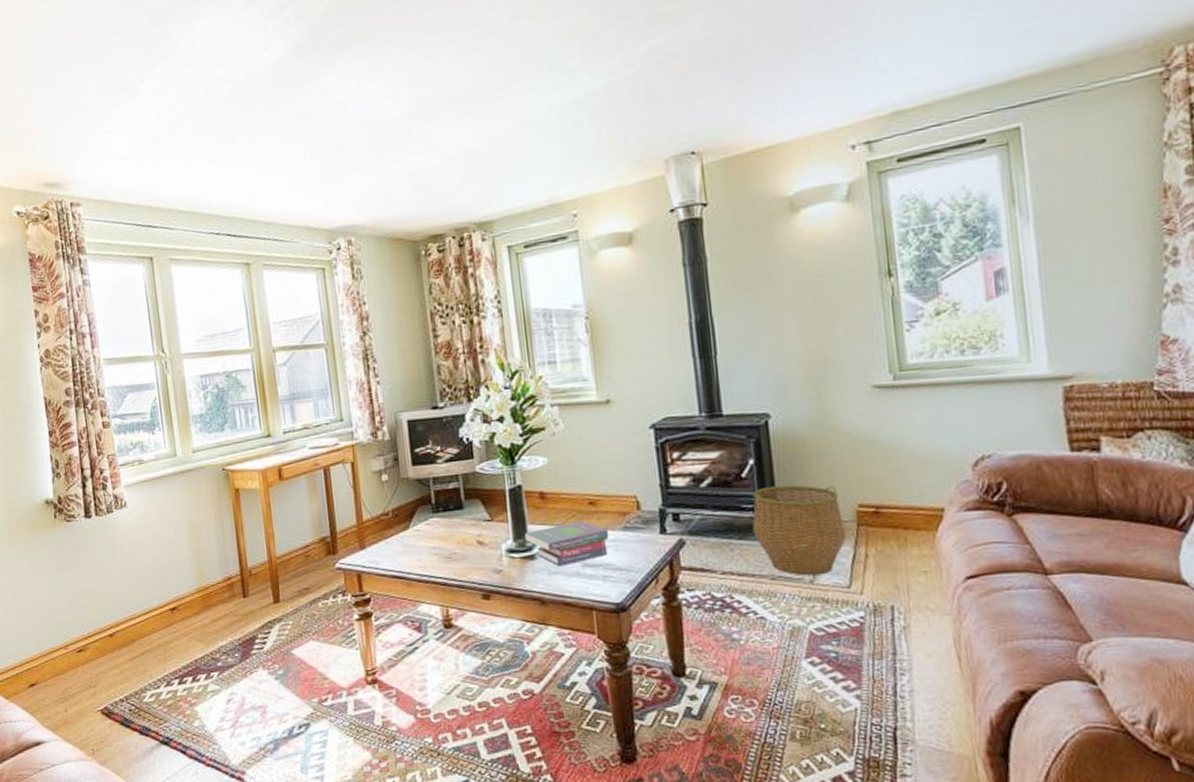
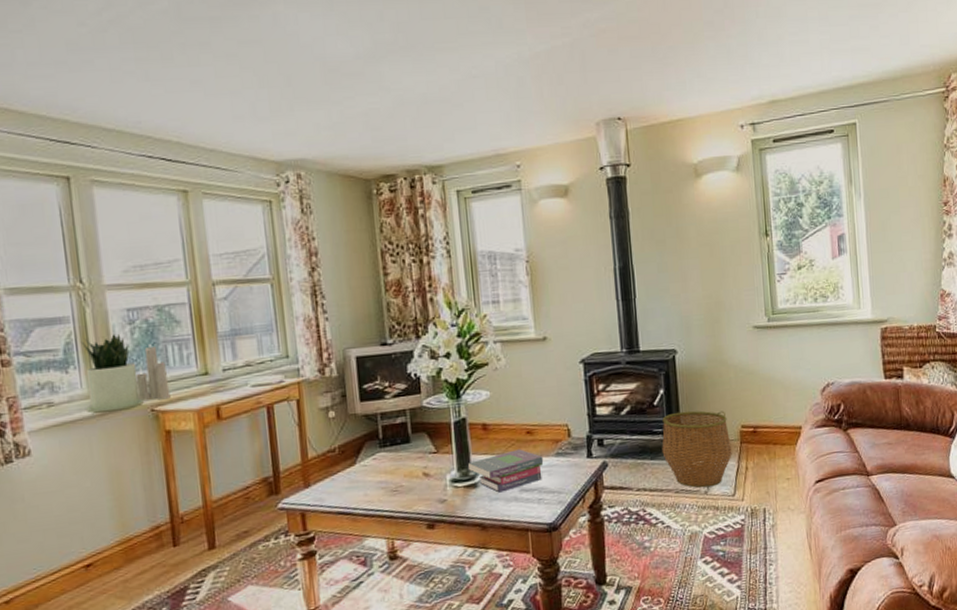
planter: none [165,398,217,472] -> present [82,333,145,415]
candle: none [209,408,239,461] -> present [136,344,171,402]

